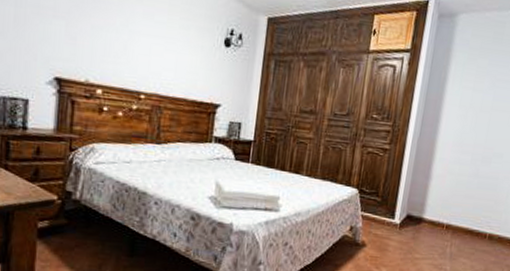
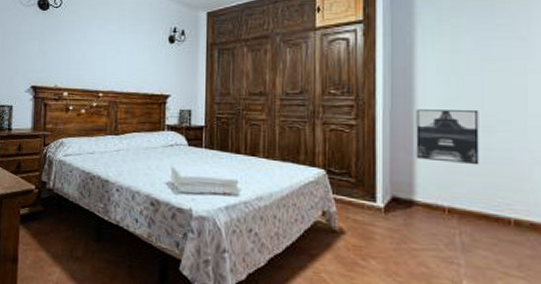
wall art: none [431,139,483,190] -> present [416,109,479,166]

